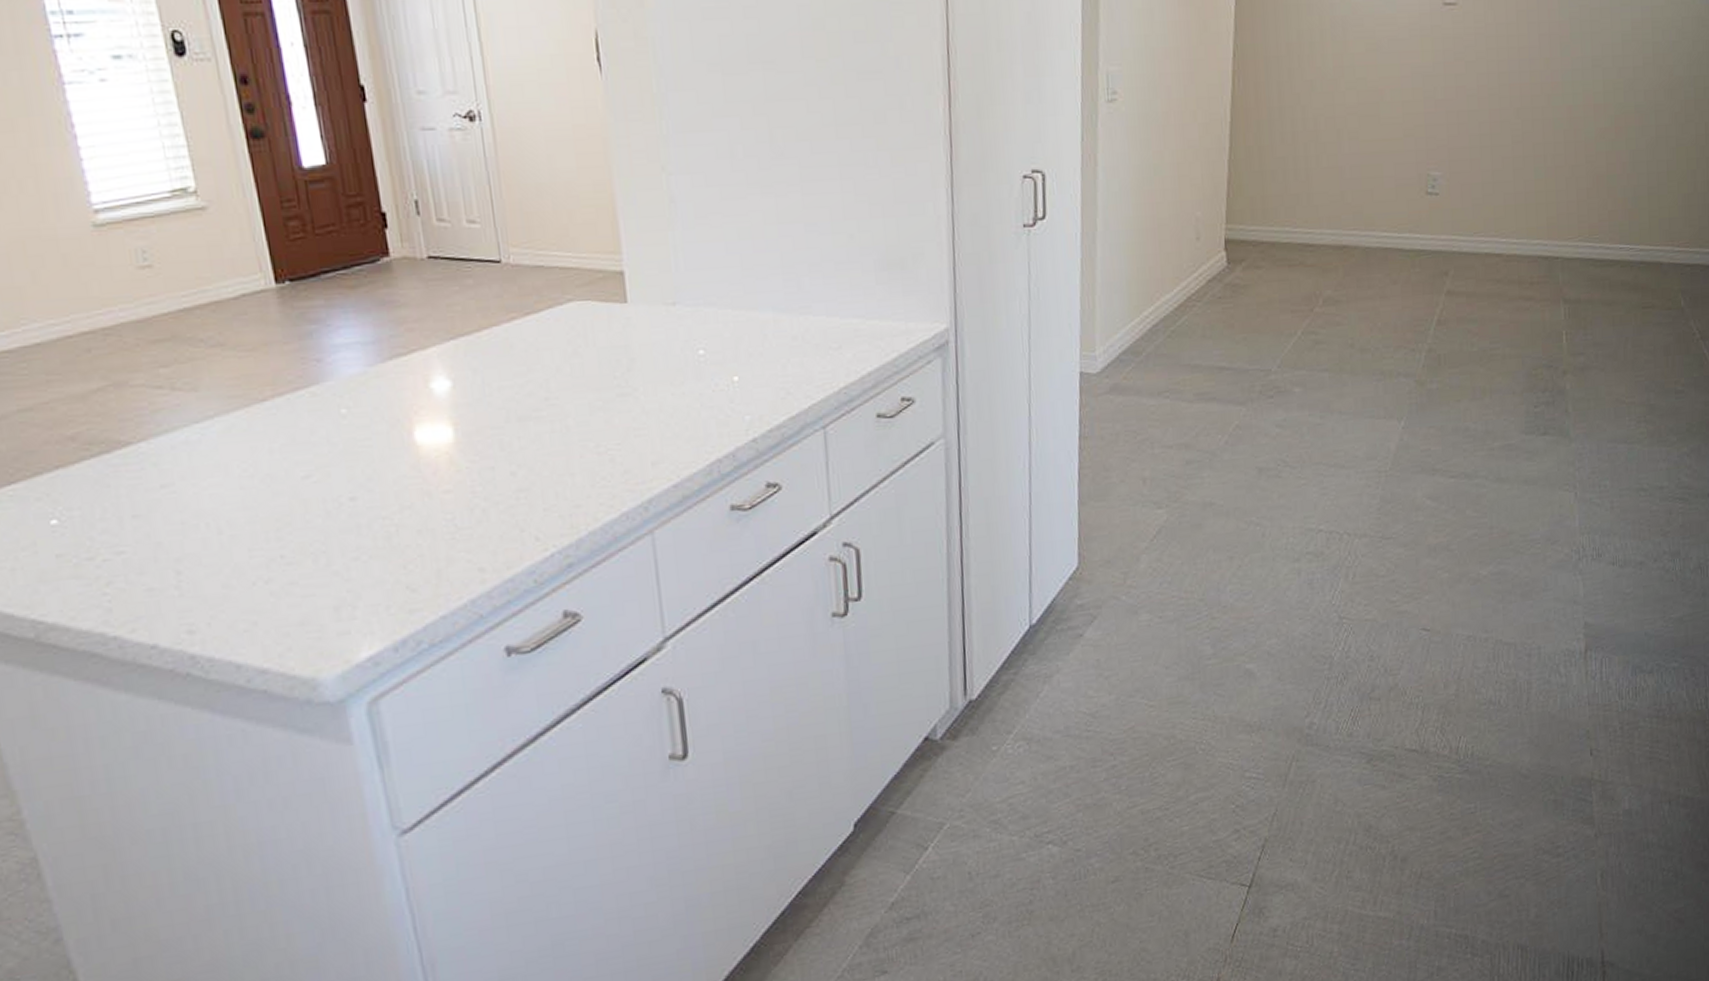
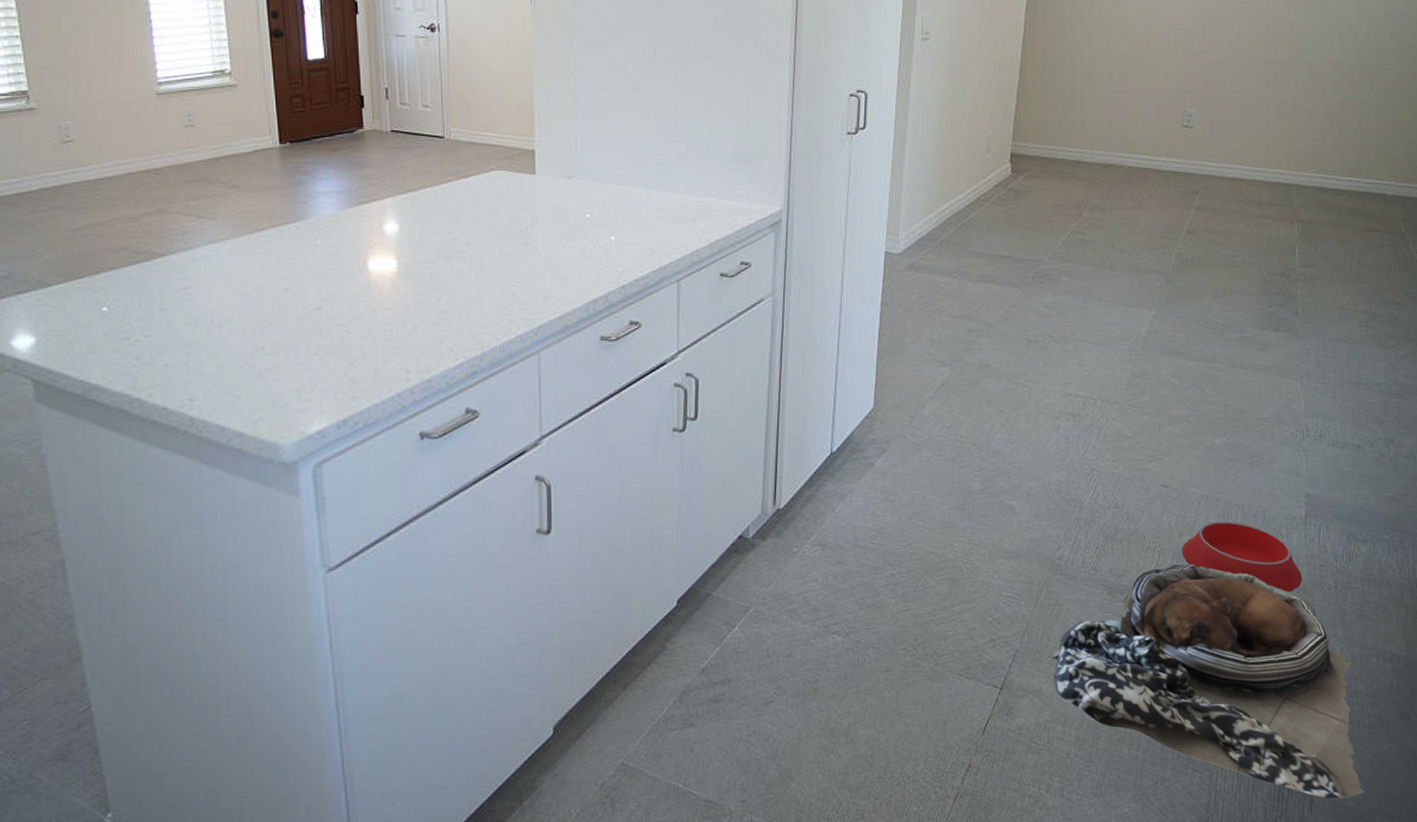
dog bed: none [1298,718,1661,969] -> present [1044,564,1364,799]
pet bowl: none [1448,663,1585,740] -> present [1182,521,1303,592]

